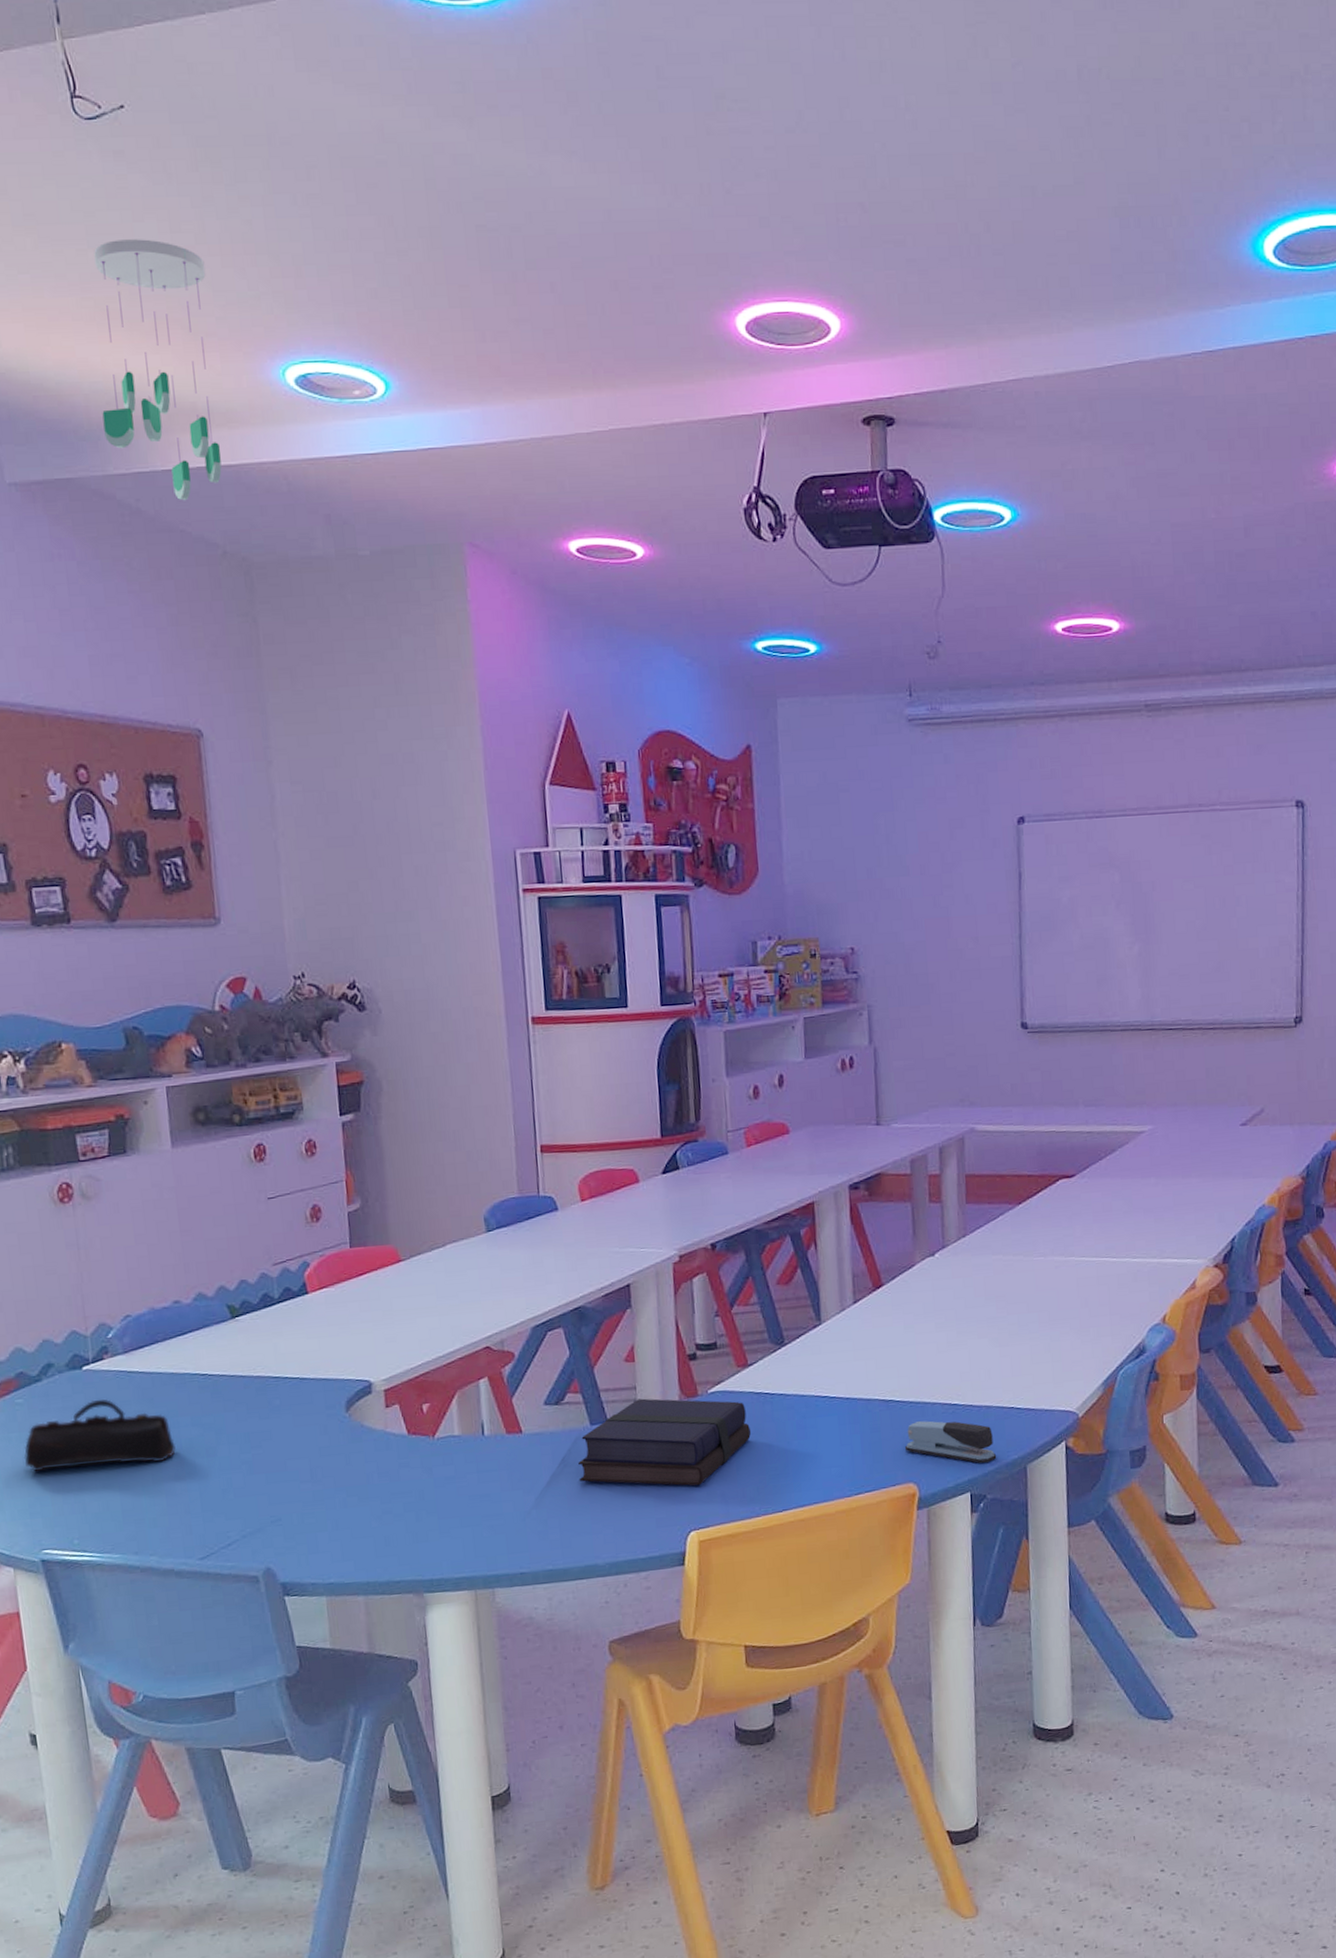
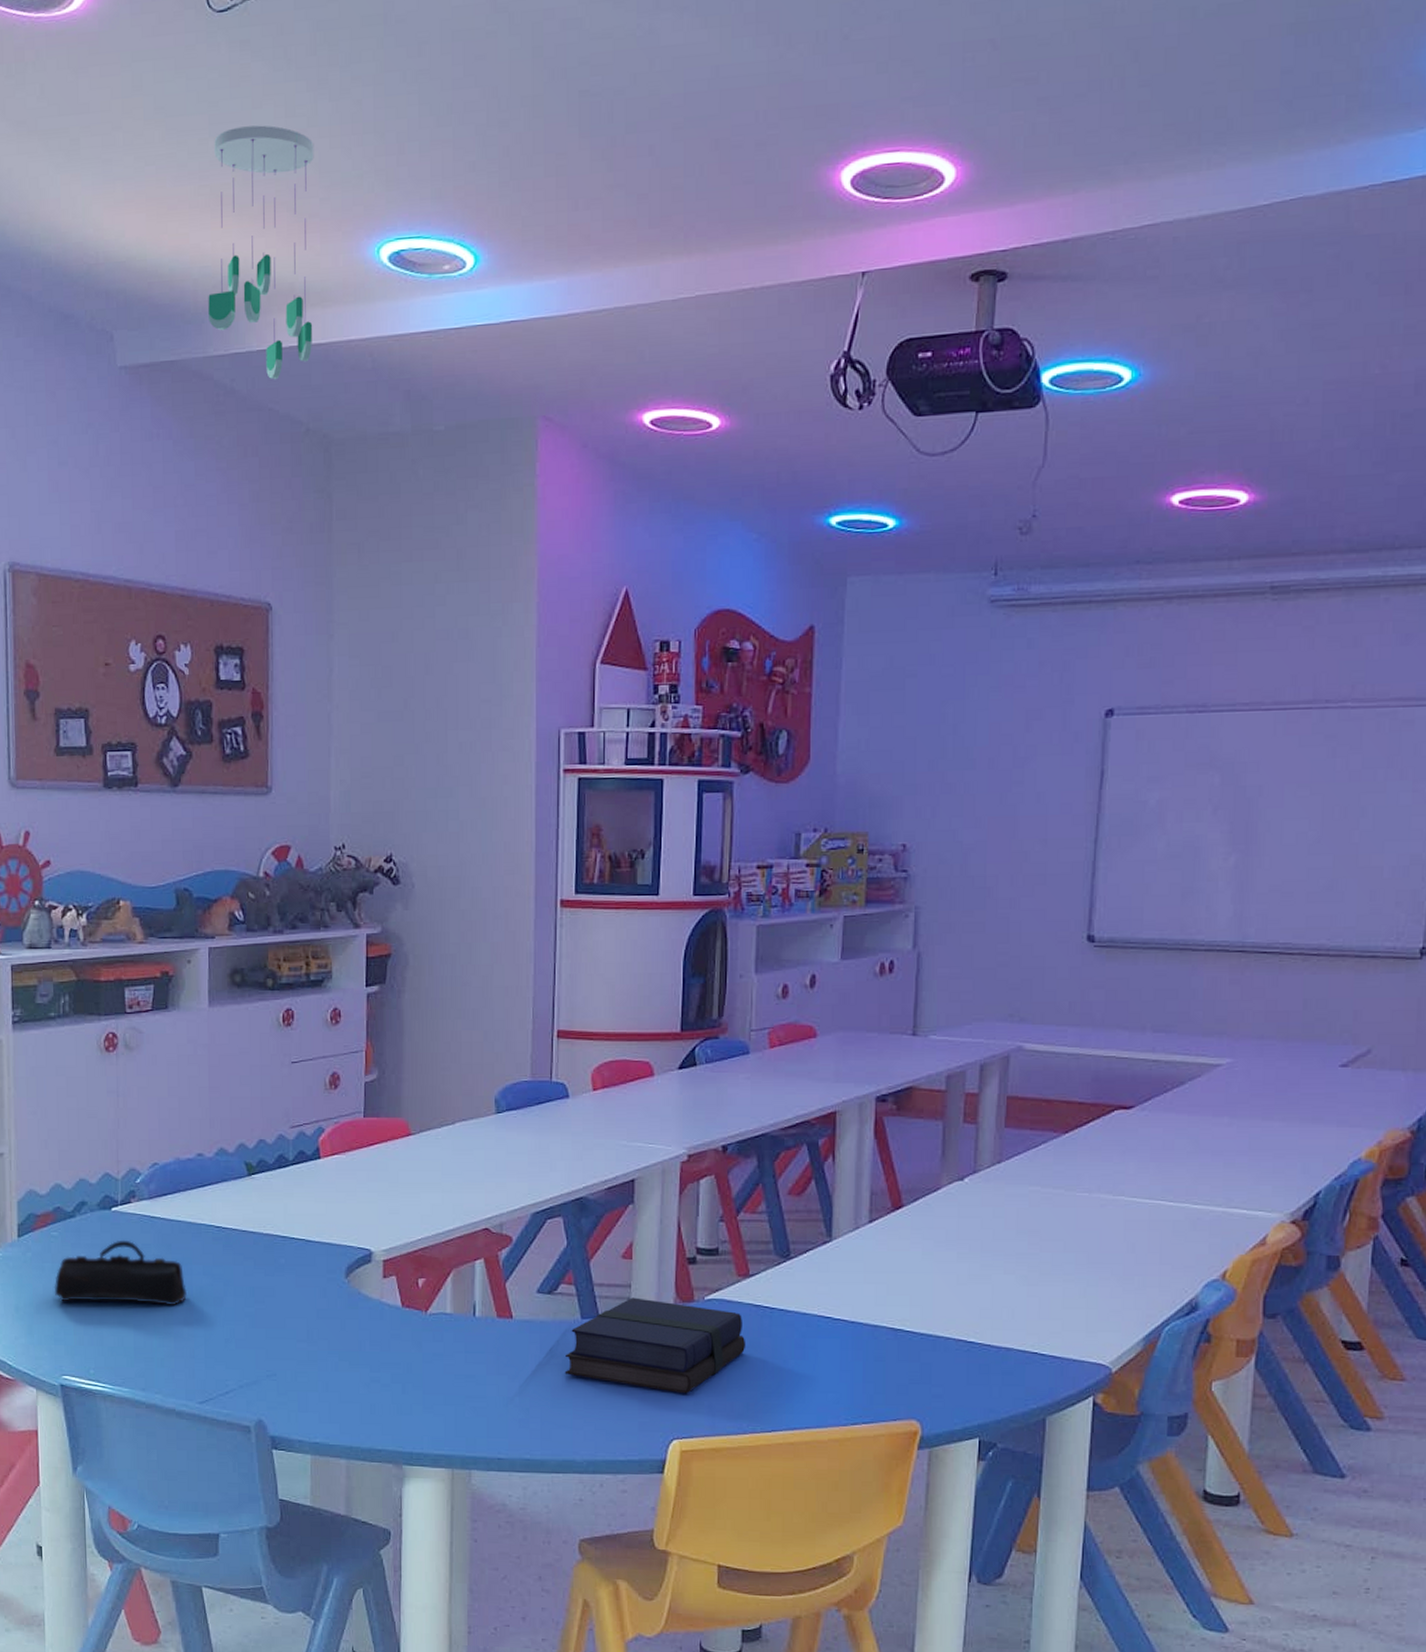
stapler: present [904,1421,997,1463] -> none [910,1356,1013,1408]

